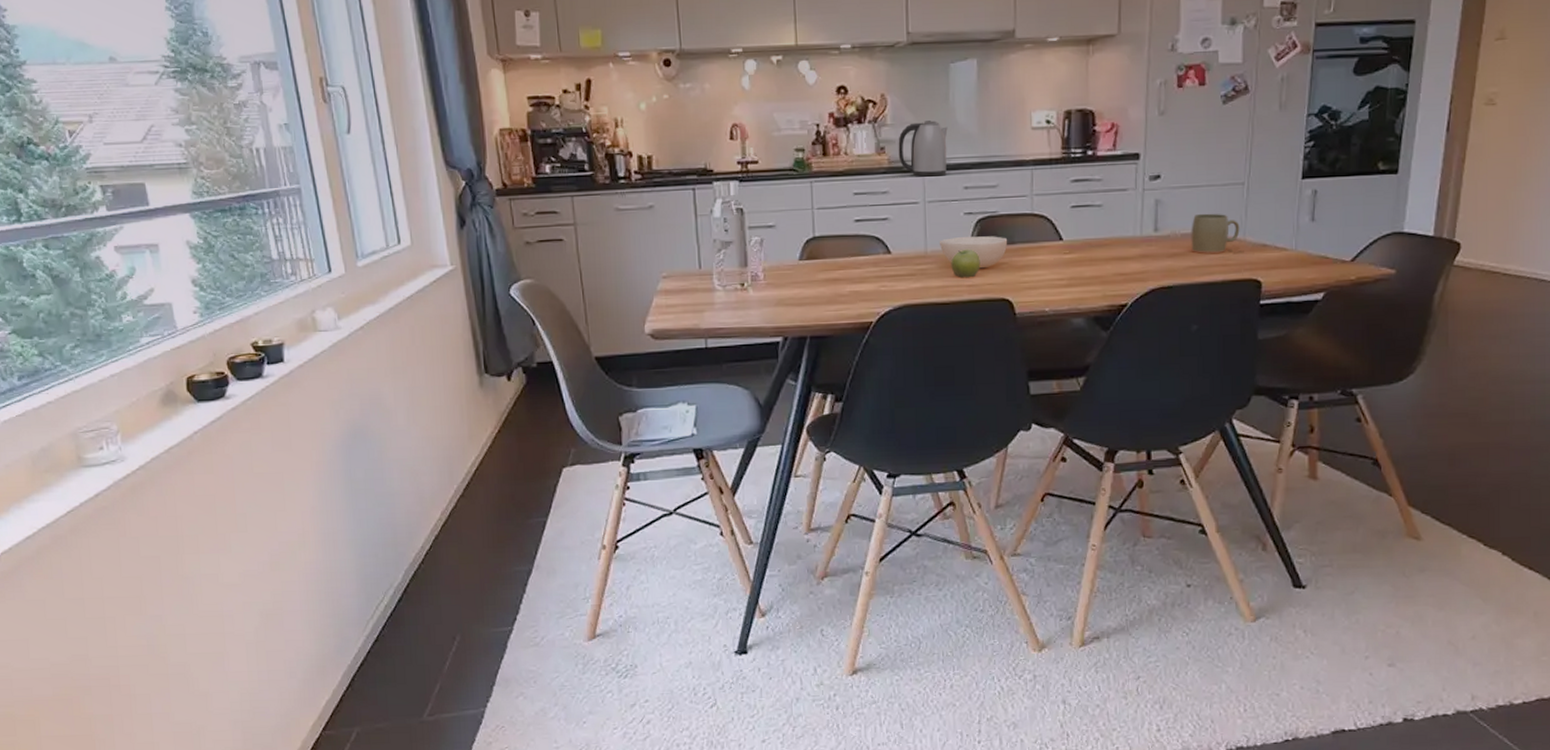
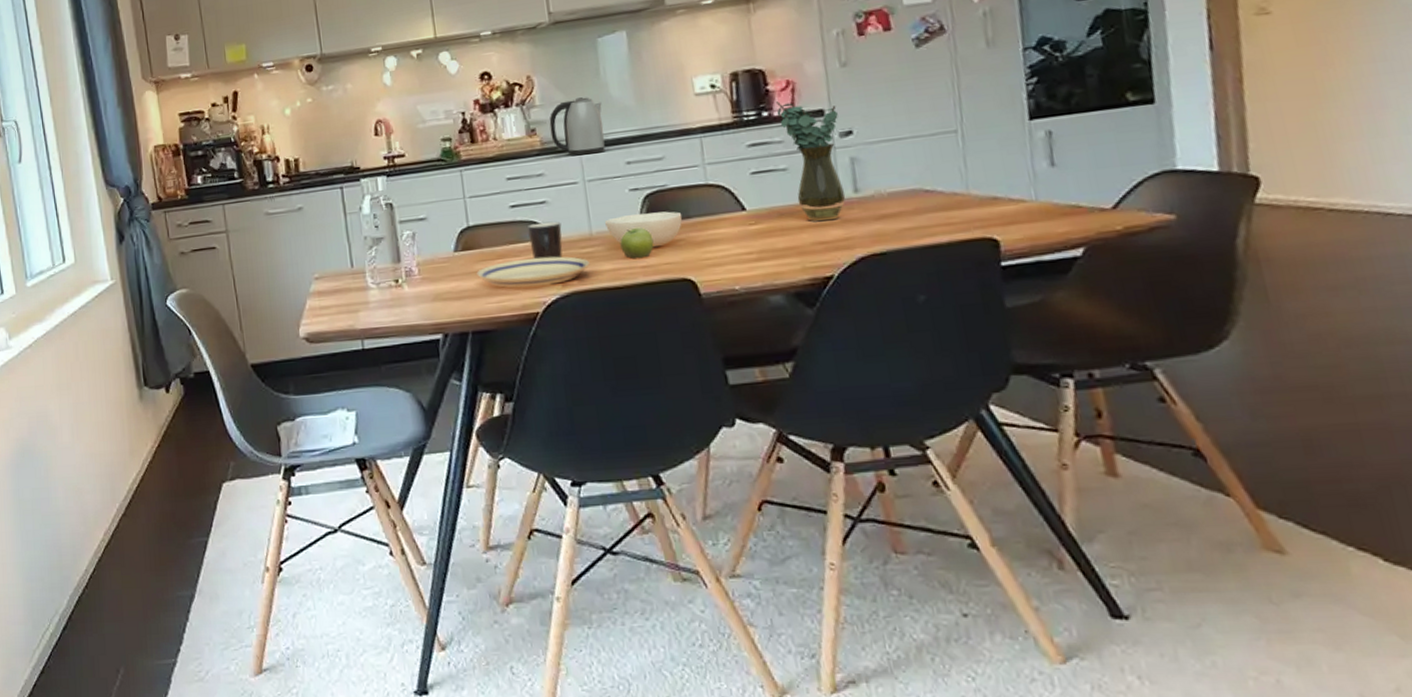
plate: none [818,271,922,298] -> present [476,256,590,288]
mug: none [868,237,900,273] -> present [526,221,563,260]
vase: none [1100,142,1150,255] -> present [776,101,846,222]
mug: present [1191,213,1240,254] -> none [898,167,961,213]

